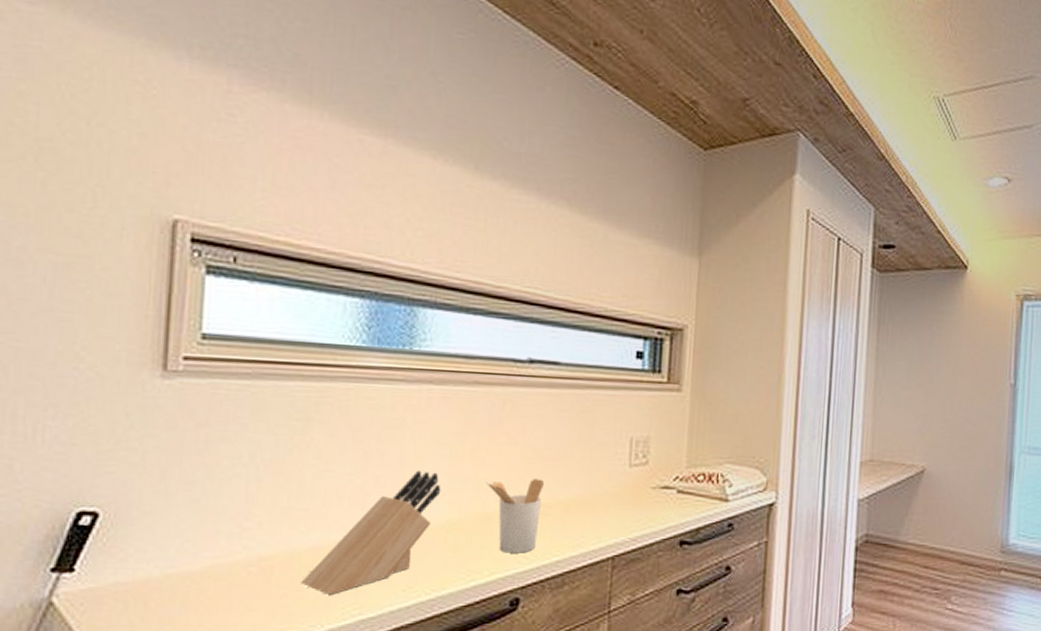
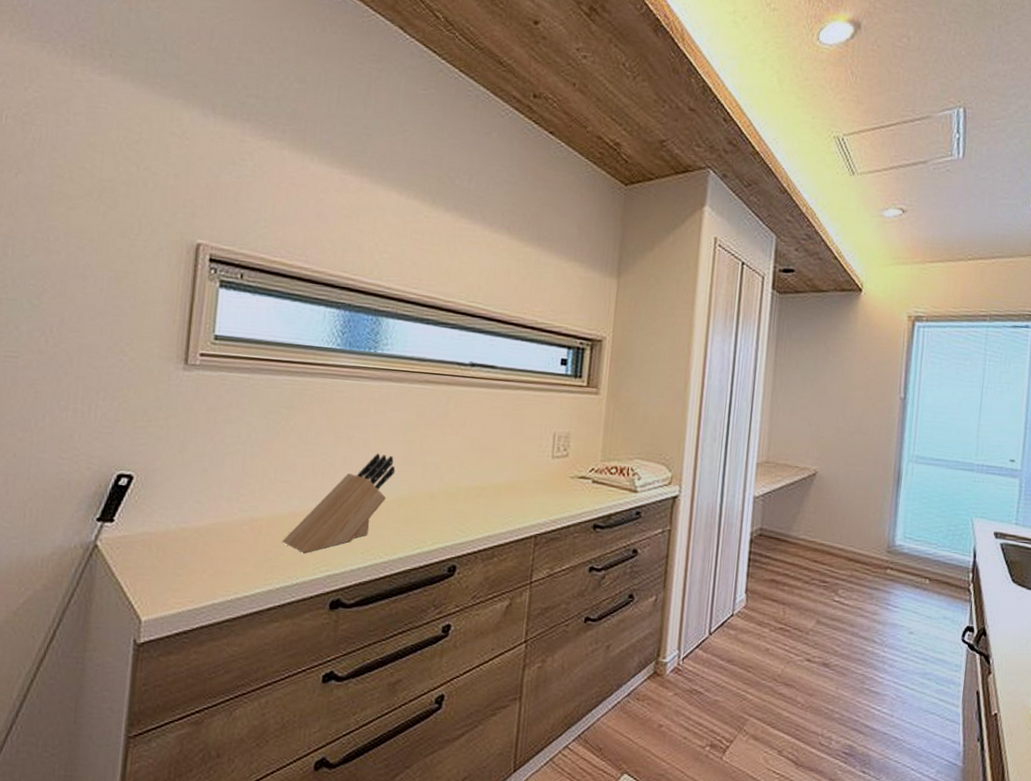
utensil holder: present [485,479,545,553] -> none [431,465,480,528]

